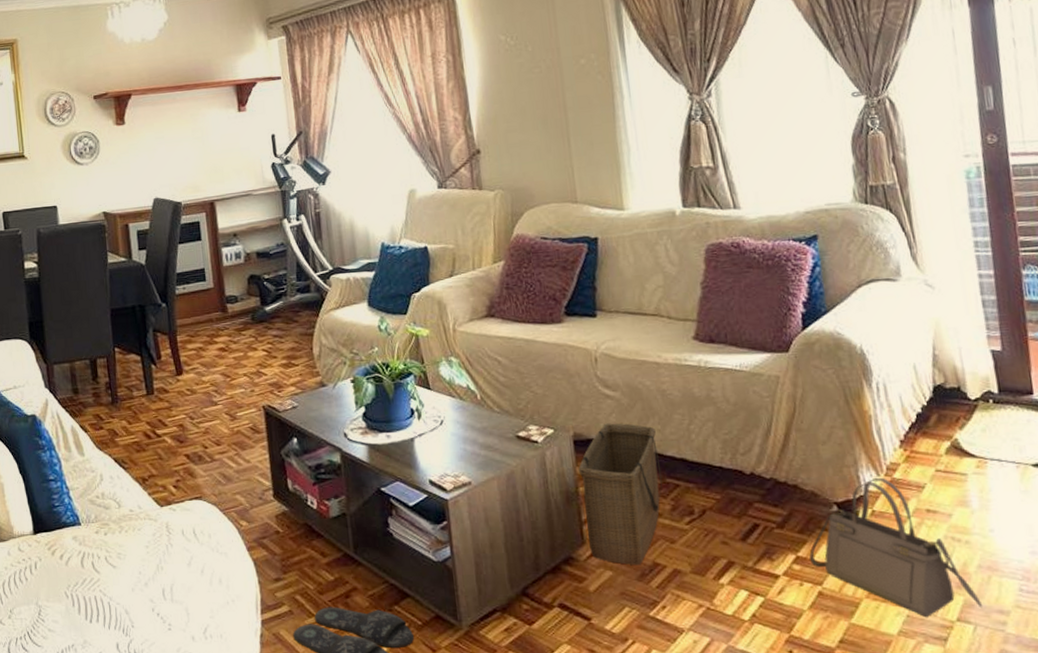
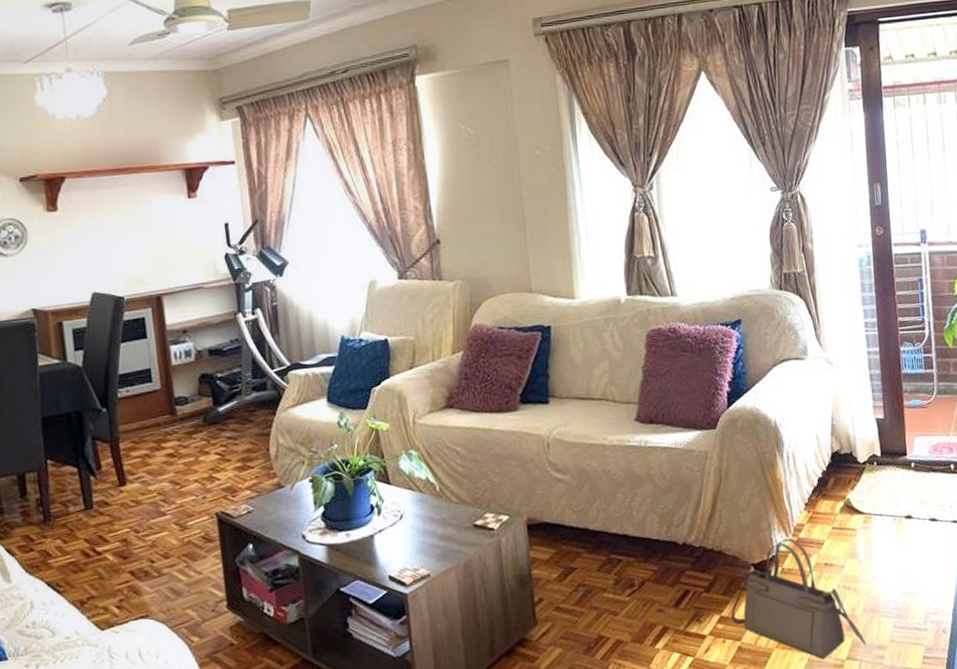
basket: present [578,423,663,566] -> none [531,505,607,641]

